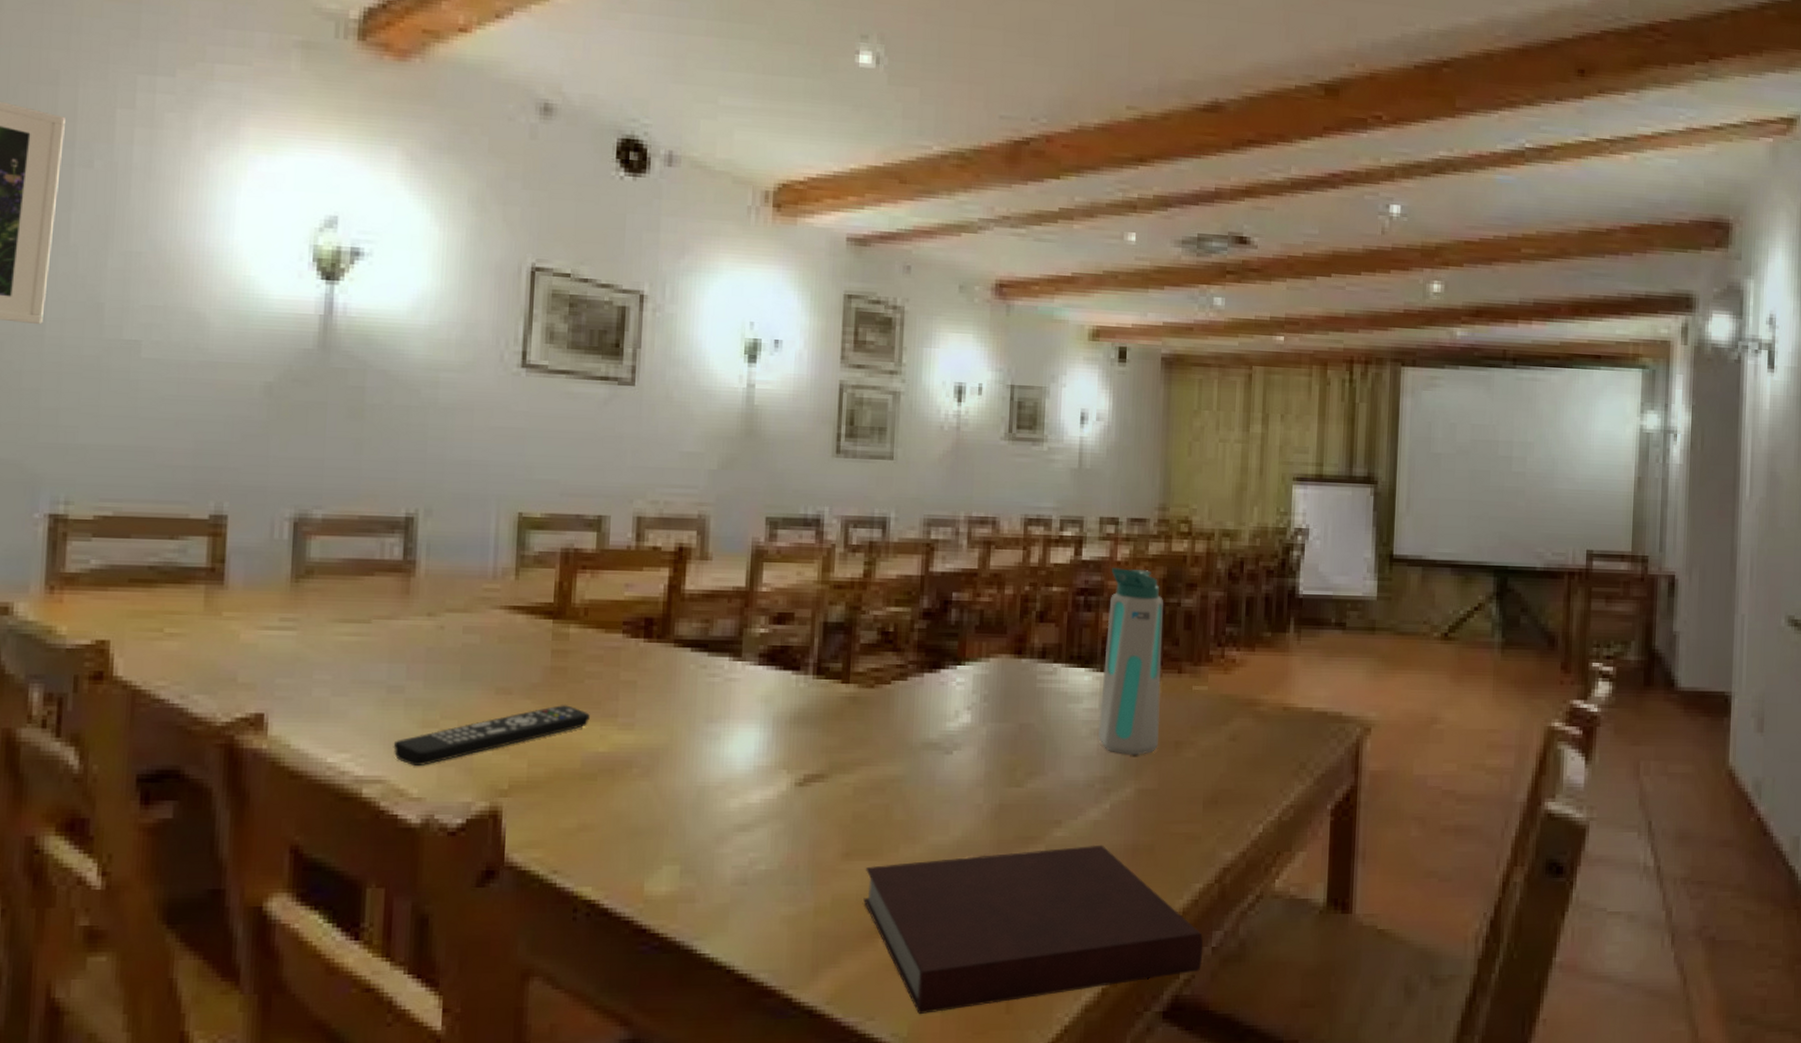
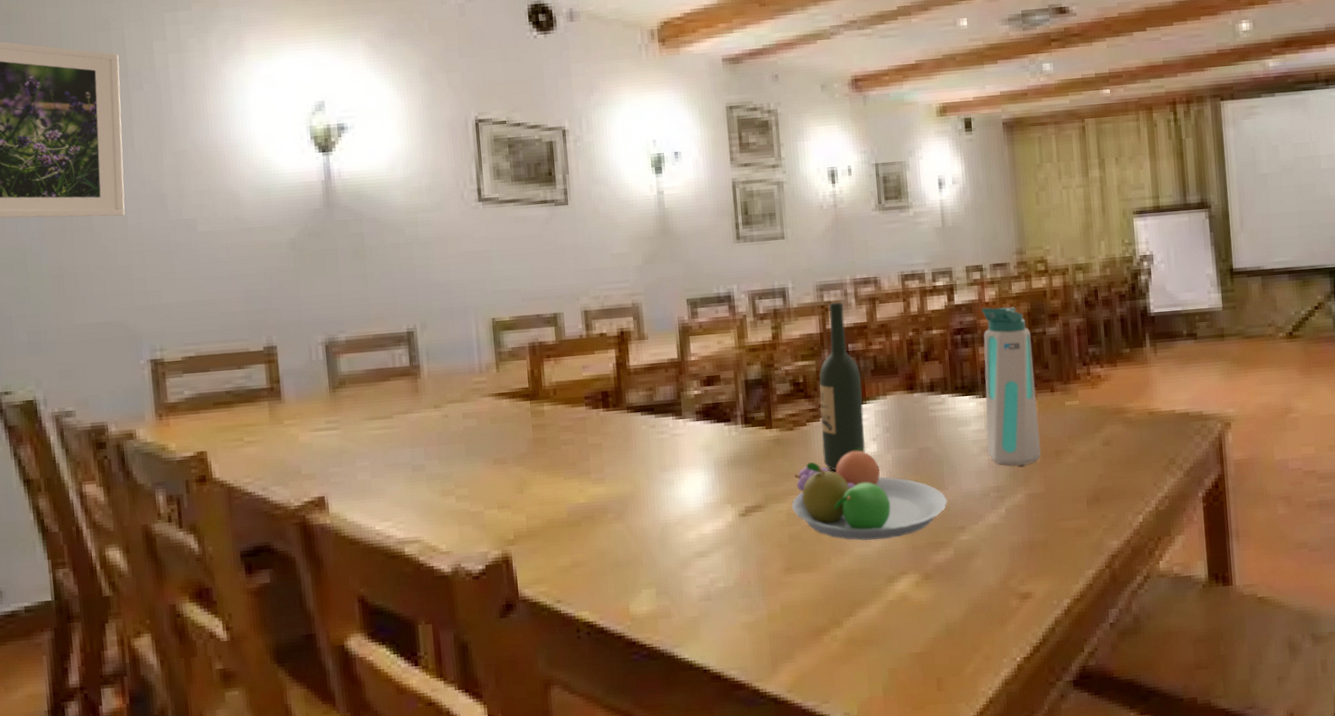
remote control: present [393,705,590,765] -> none [422,468,569,527]
fruit bowl: none [860,717,1045,828] -> present [791,448,947,540]
notebook: present [863,845,1203,1015] -> none [805,544,1103,696]
wine bottle: none [906,541,963,741] -> present [819,302,865,471]

